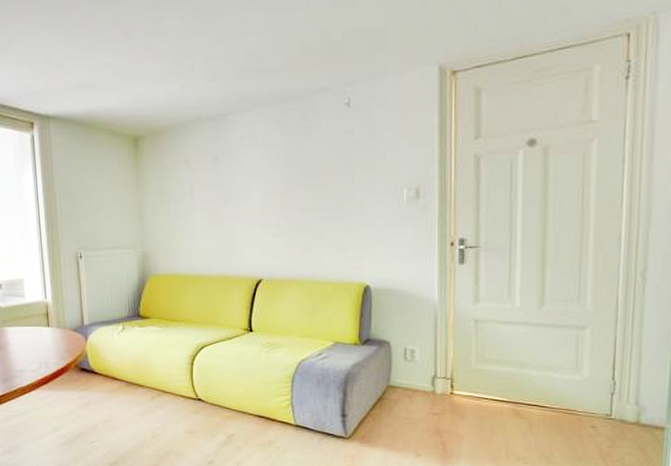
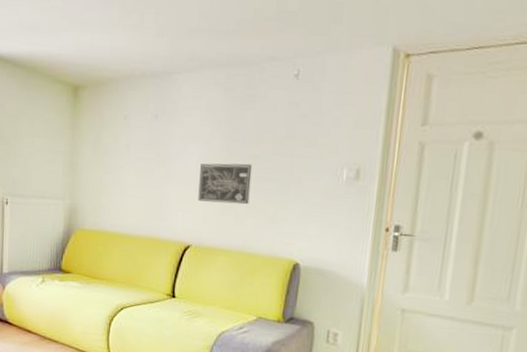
wall art: none [264,194,314,235] -> present [198,163,253,205]

